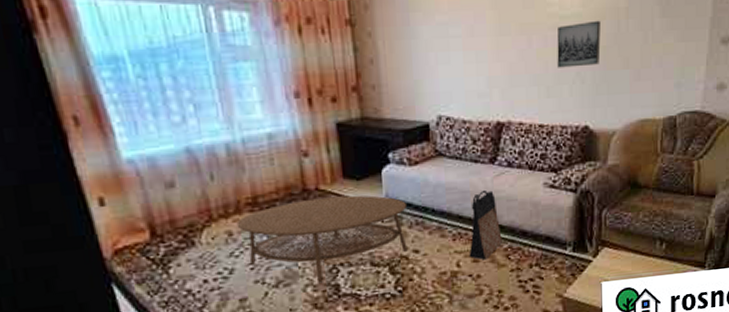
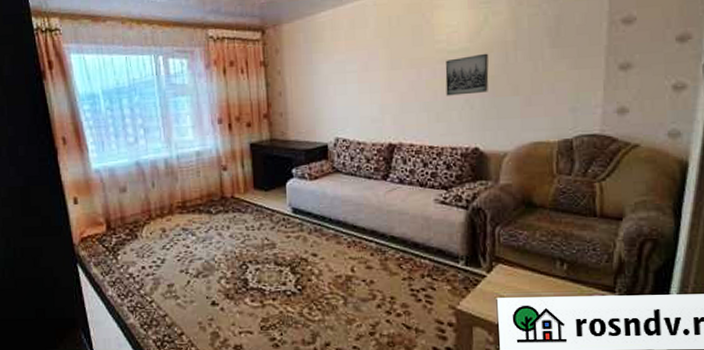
coffee table: present [236,195,408,283] -> none [169,203,307,277]
bag: present [469,189,502,260] -> none [362,203,394,267]

